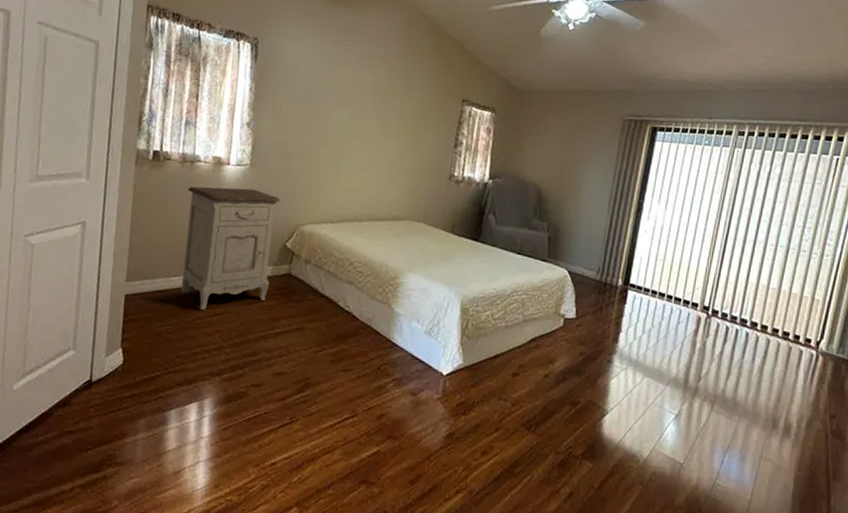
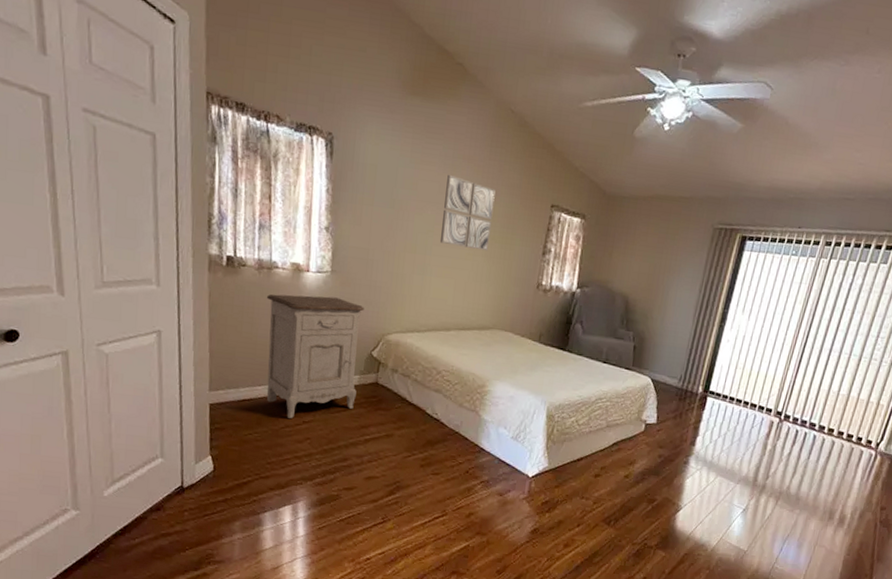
wall art: none [354,73,409,144] -> present [439,174,496,251]

